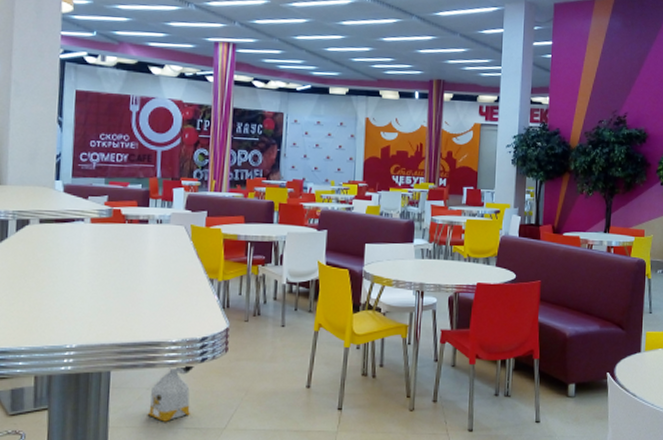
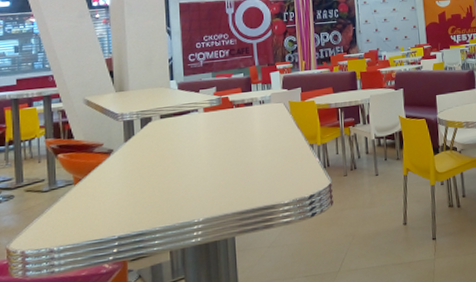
bag: present [147,364,197,422] -> none [271,219,309,274]

